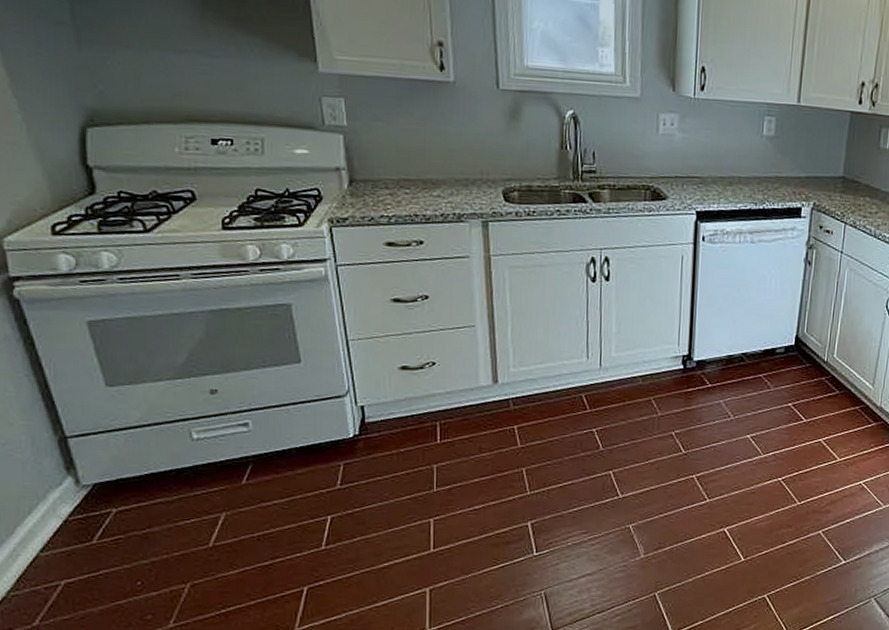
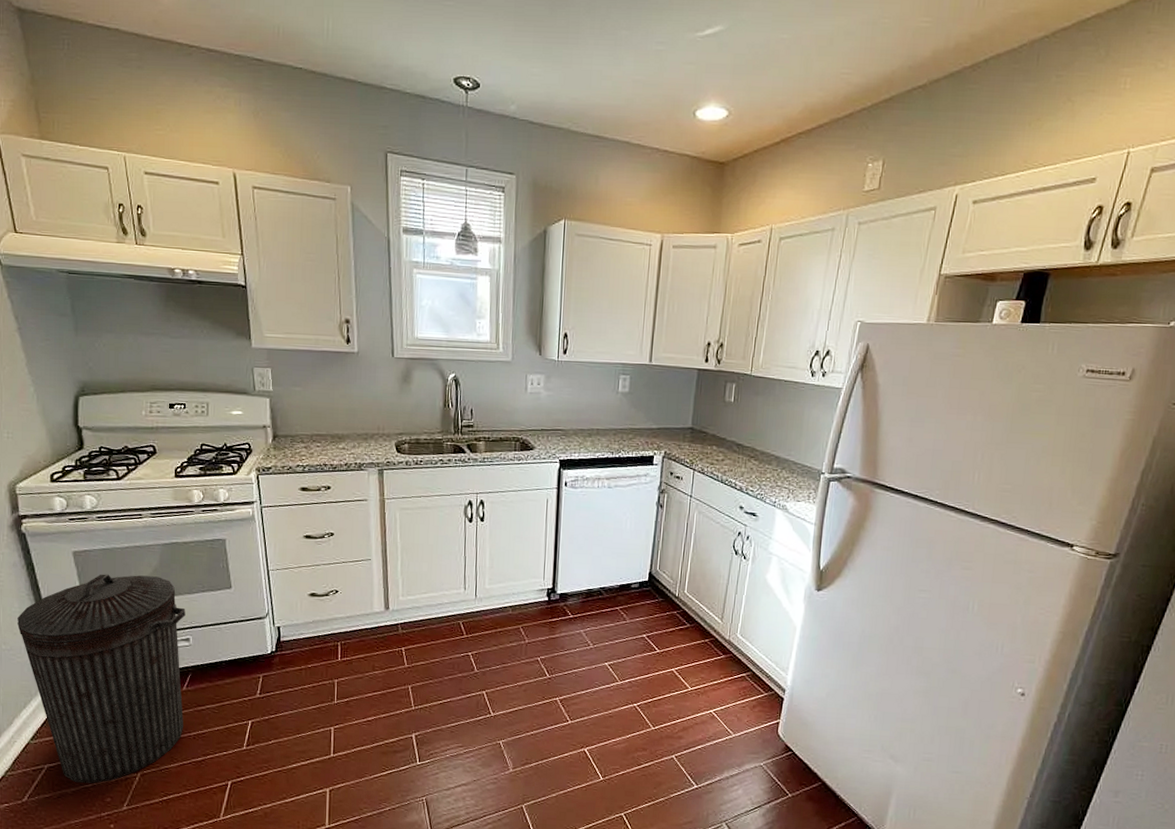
trash can: none [14,348,244,600] -> present [17,574,186,784]

